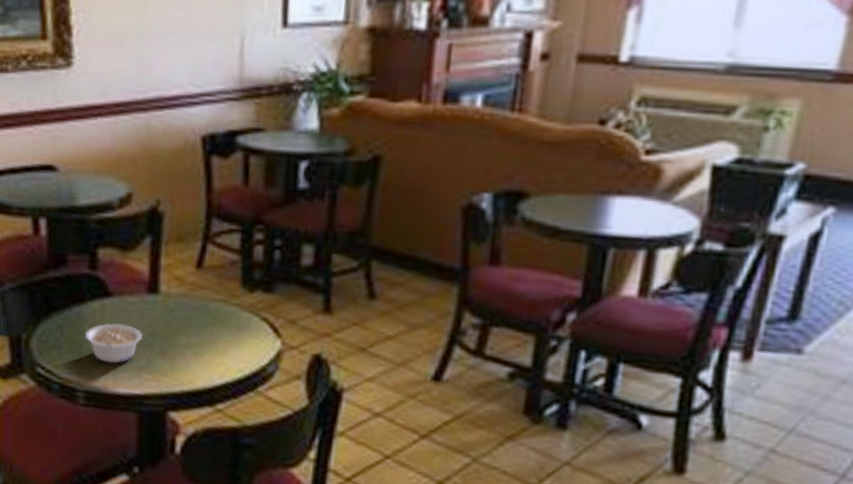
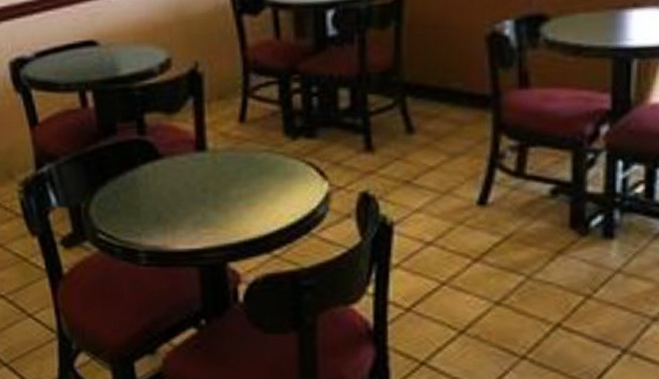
legume: present [85,323,143,363] -> none [141,183,196,222]

